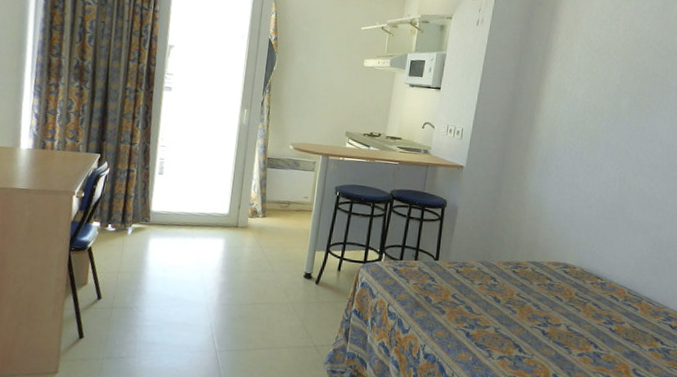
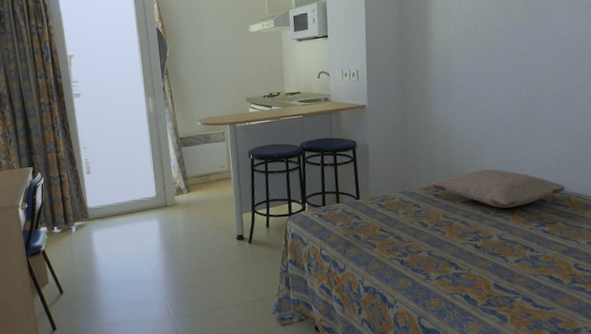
pillow: none [512,255,639,300] -> present [431,169,566,208]

